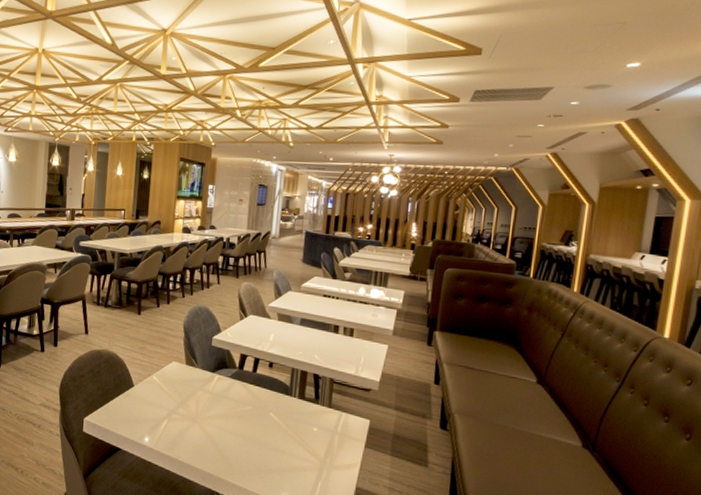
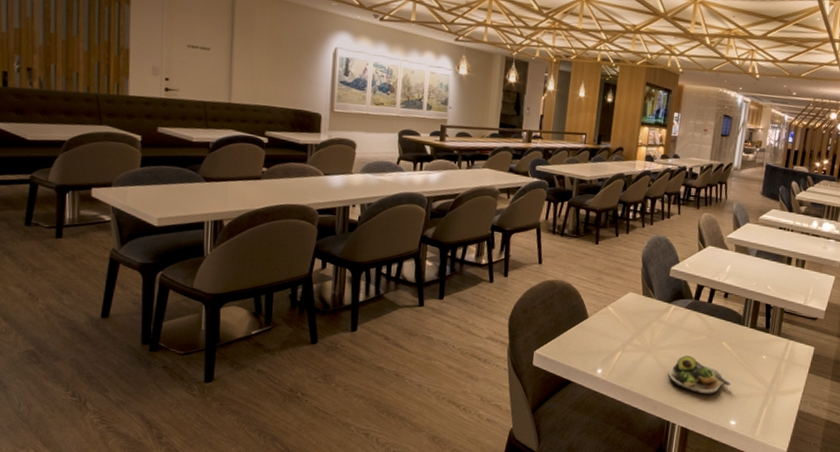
salad plate: none [215,426,281,467] -> present [668,355,731,395]

